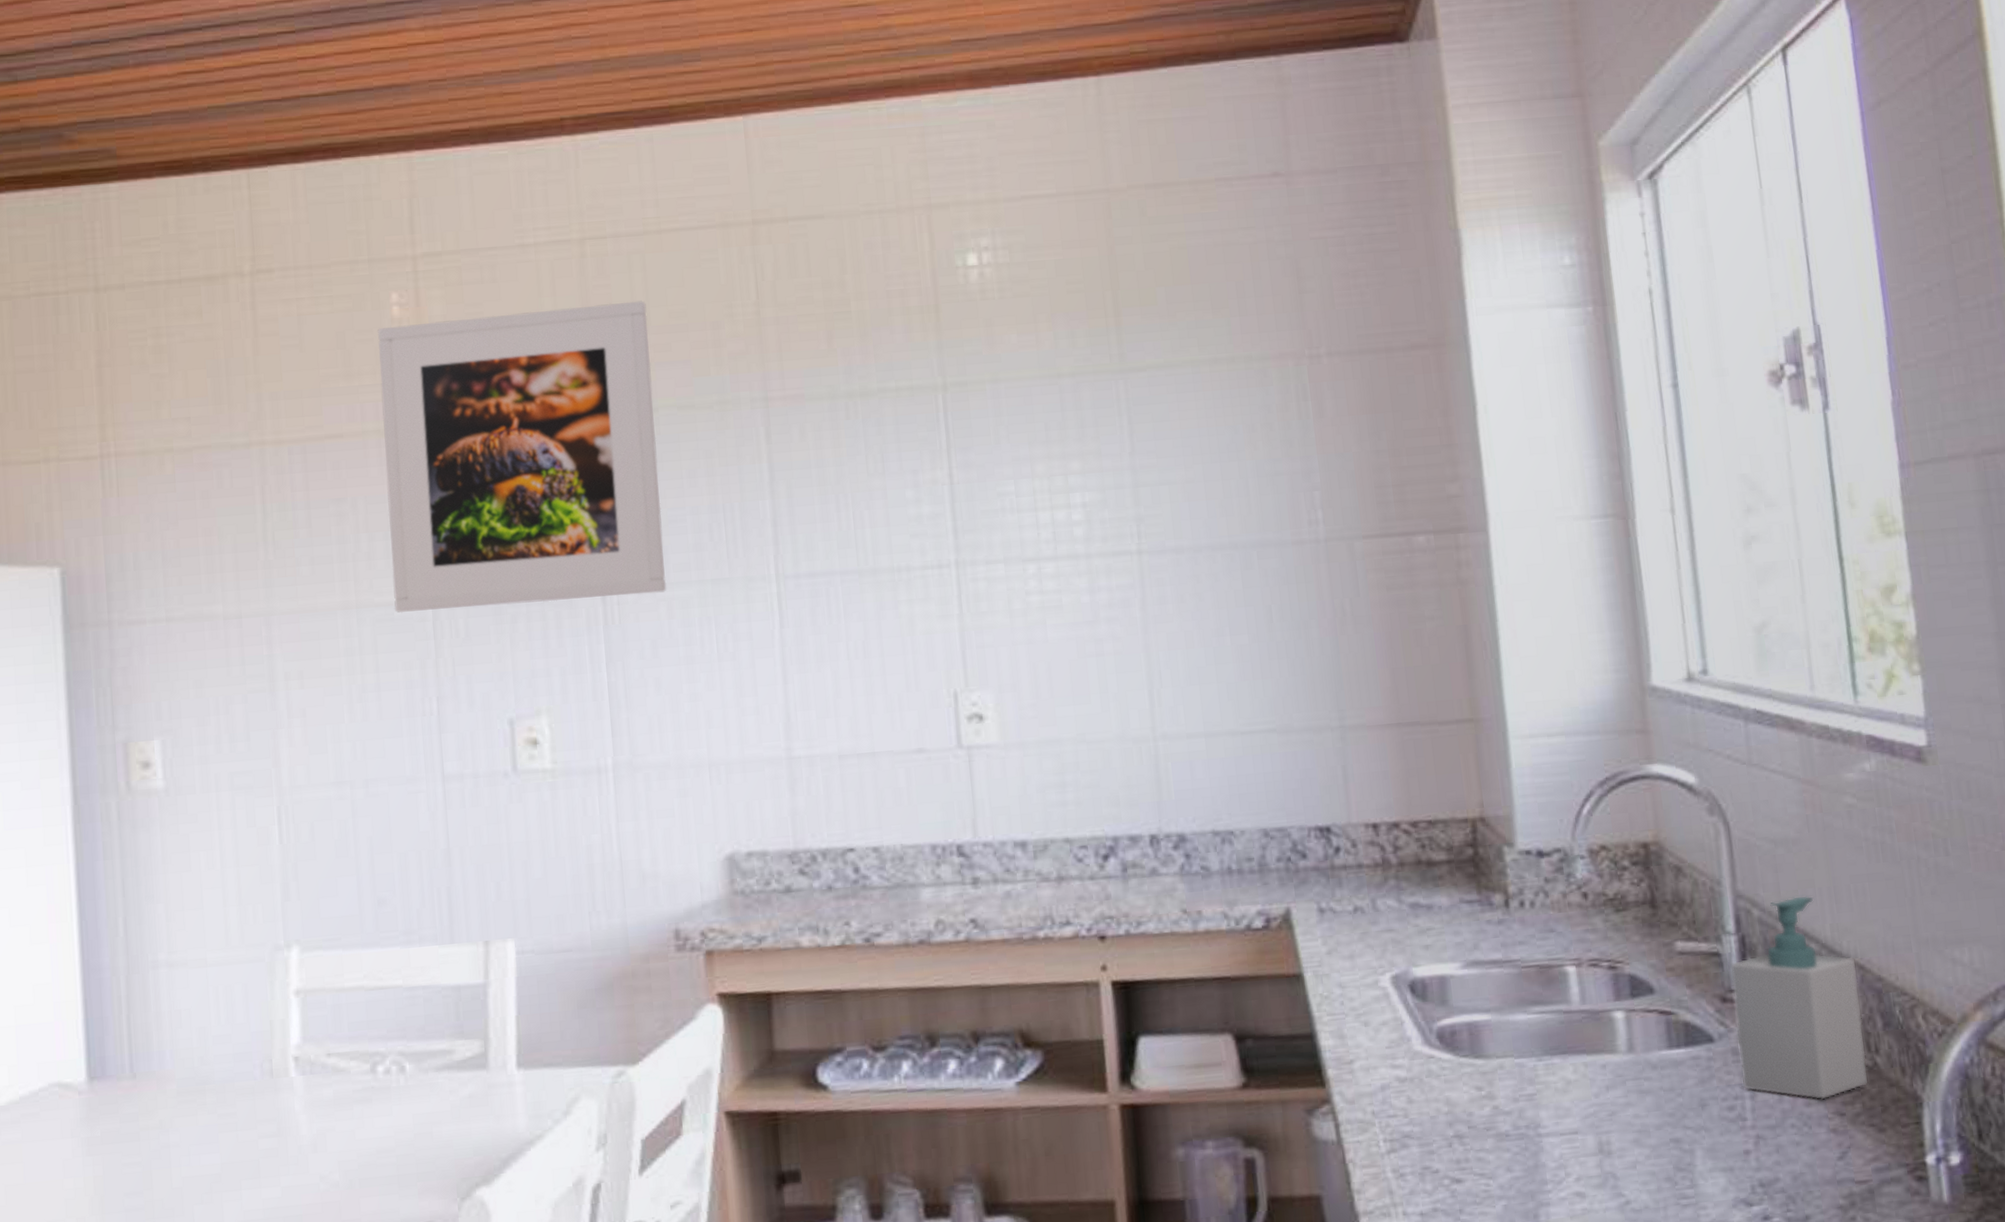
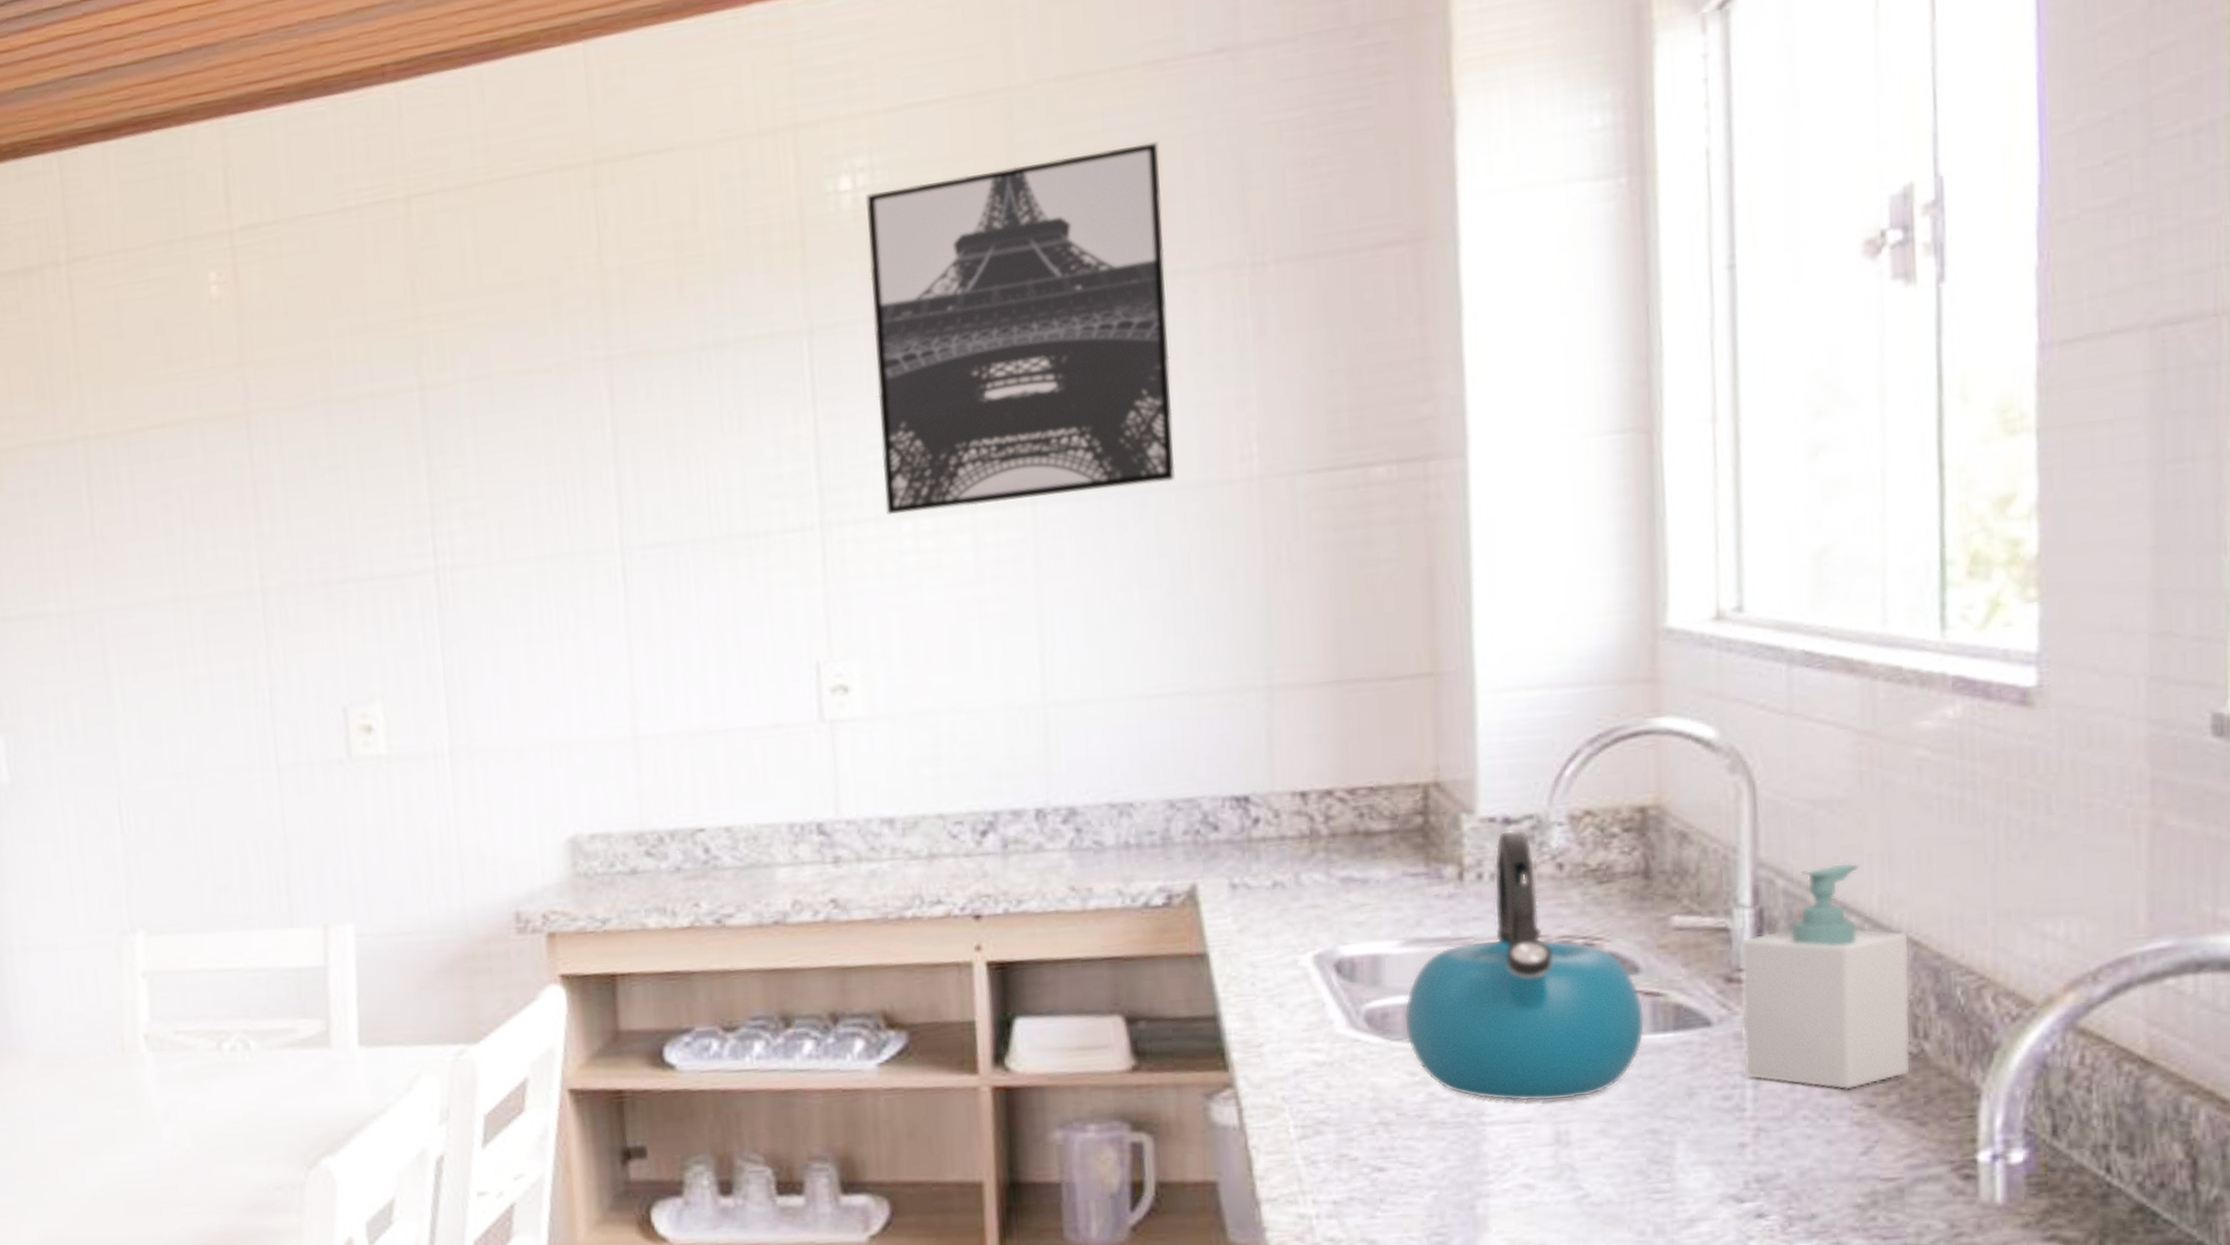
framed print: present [377,300,667,613] -> none [195,259,504,604]
wall art: none [990,246,1256,558] -> present [866,142,1175,515]
kettle: none [1468,862,1663,1114] -> present [1403,830,1646,1102]

